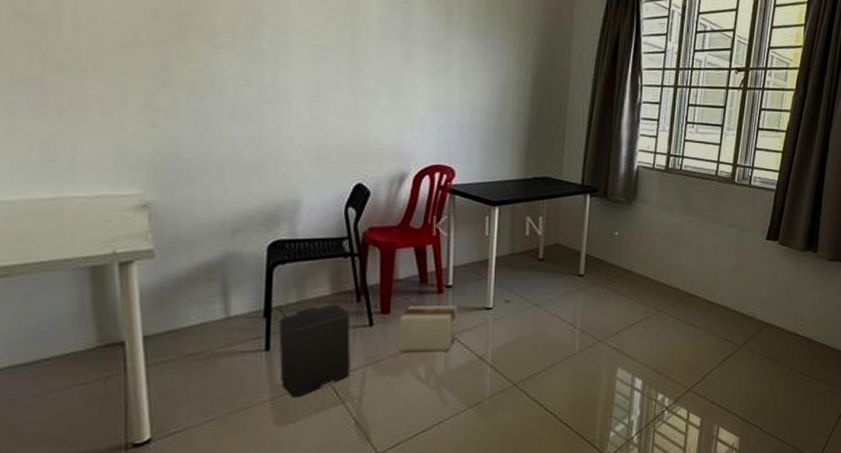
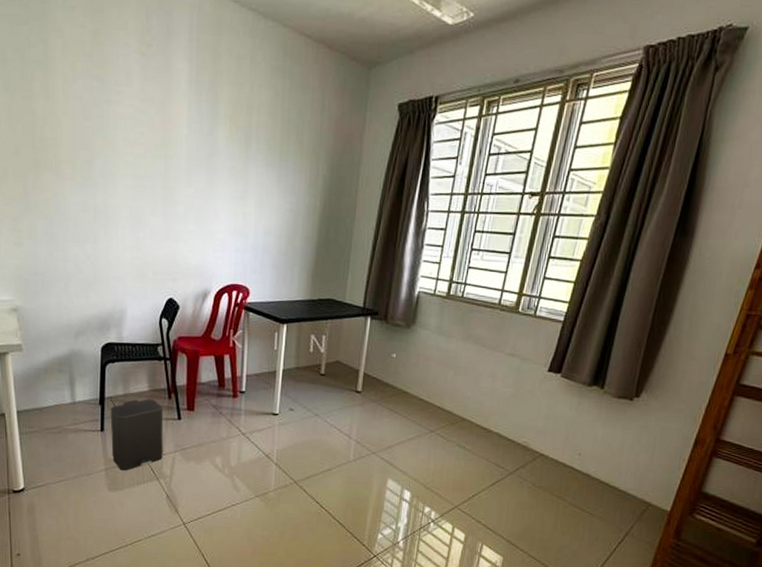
box: present [399,305,457,352] -> none [201,405,249,447]

